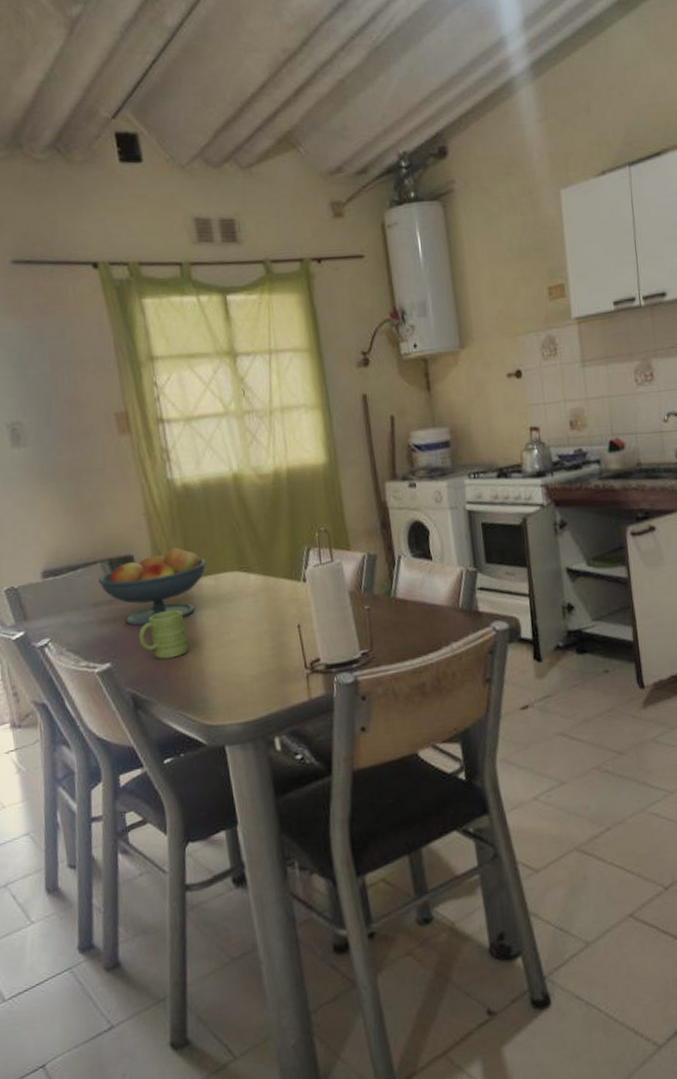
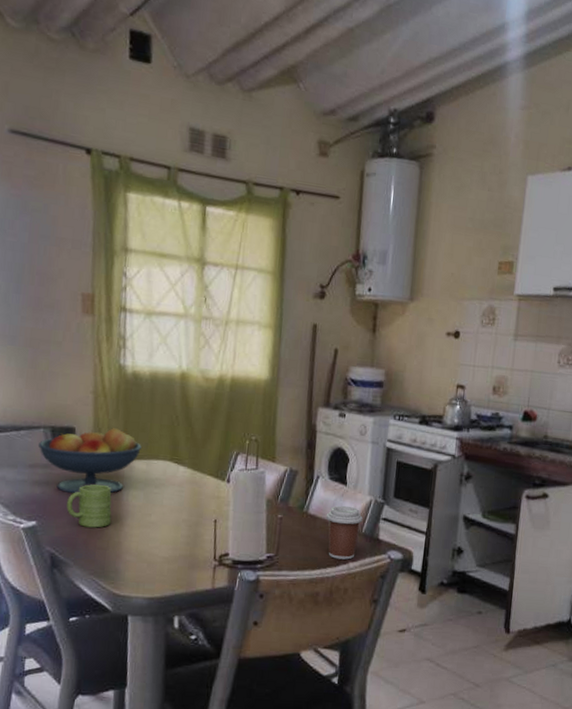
coffee cup: none [416,582,457,642] -> present [325,506,363,560]

